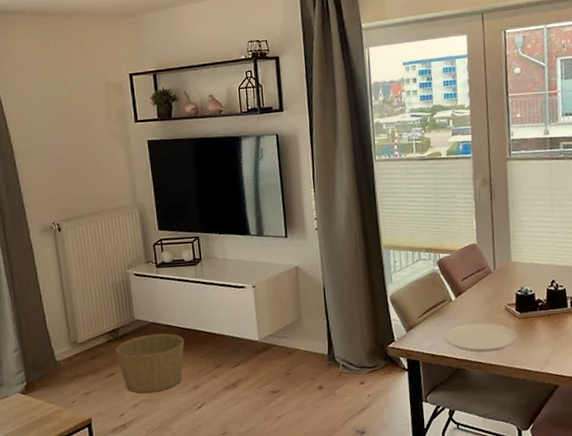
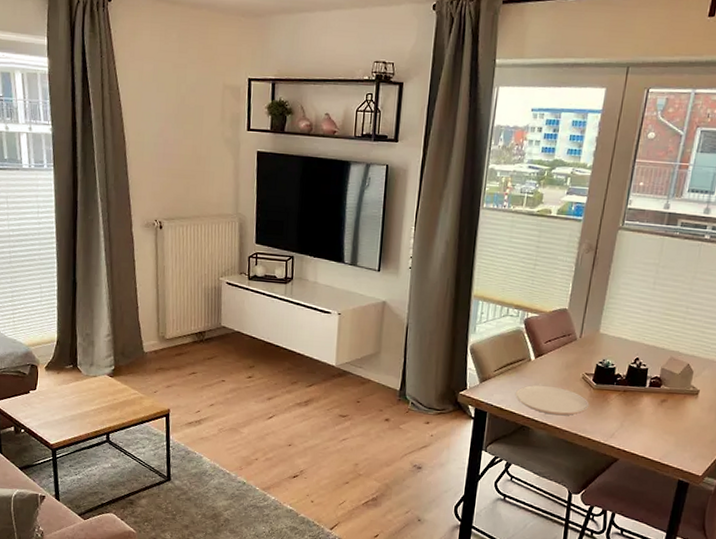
basket: present [116,333,184,394] -> none [200,342,265,397]

